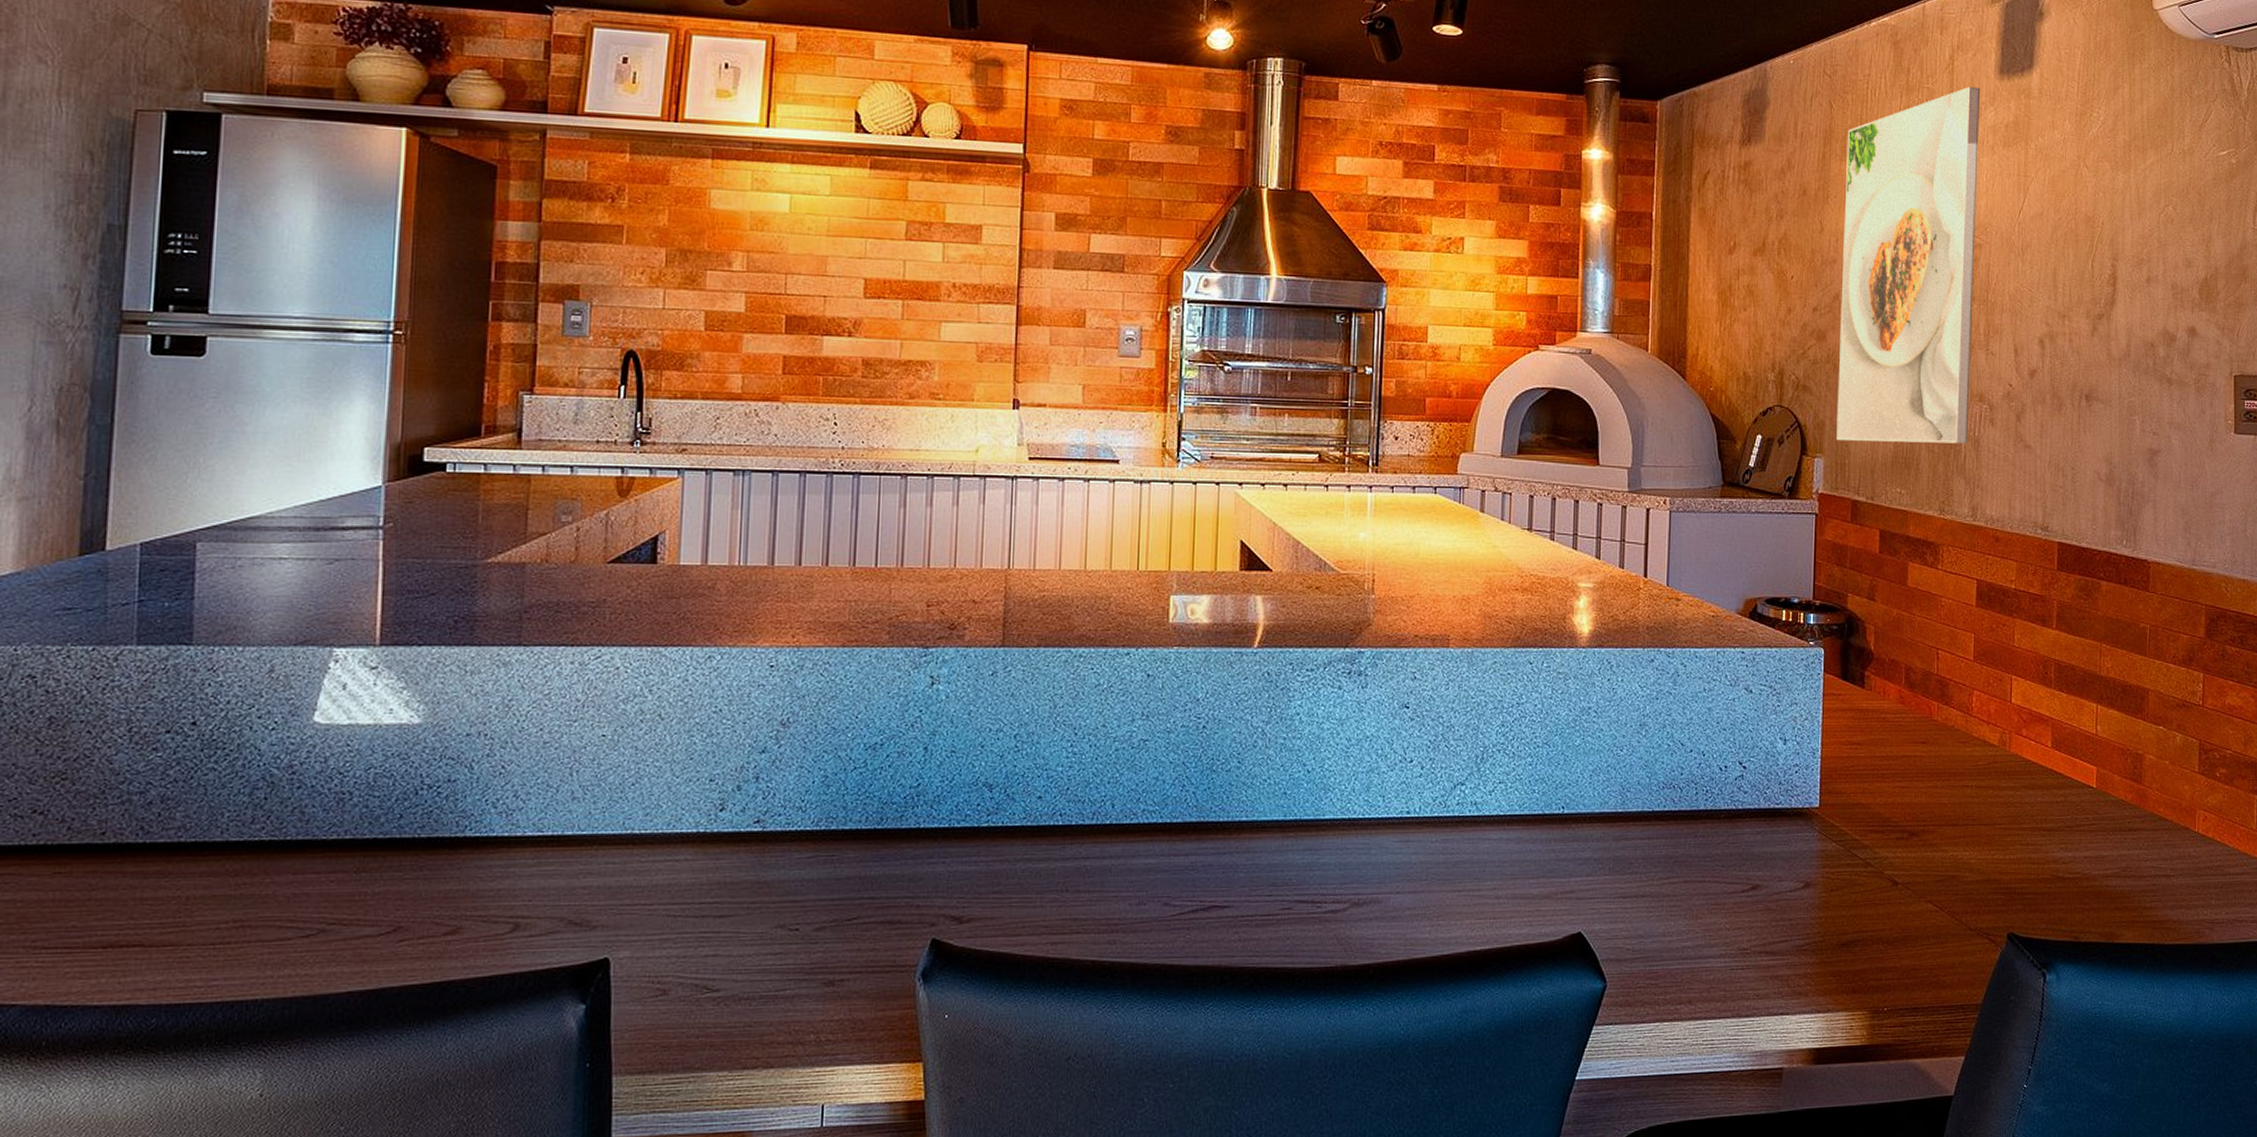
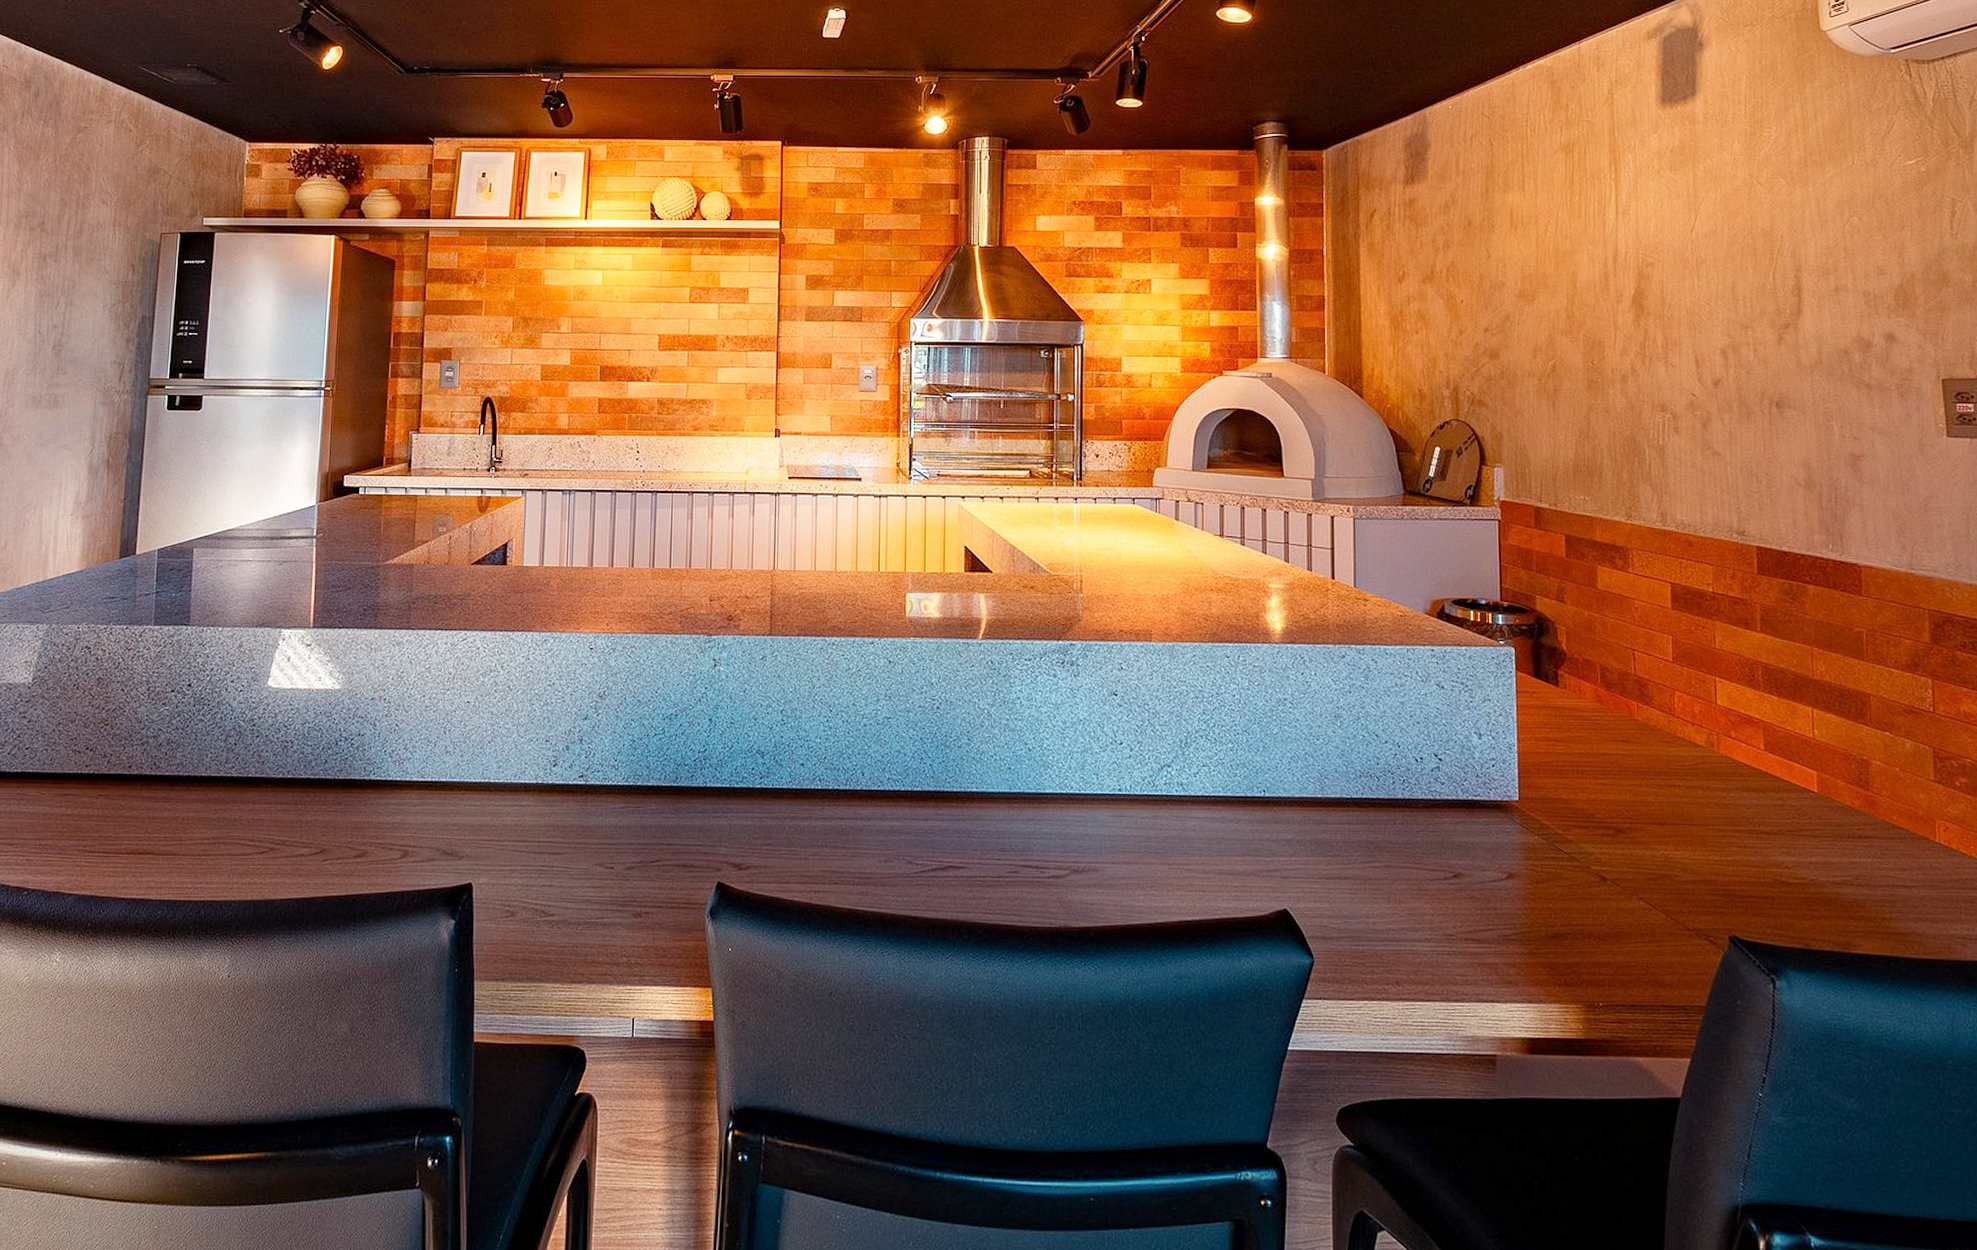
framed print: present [1836,86,1981,444] -> none [1509,116,1652,452]

